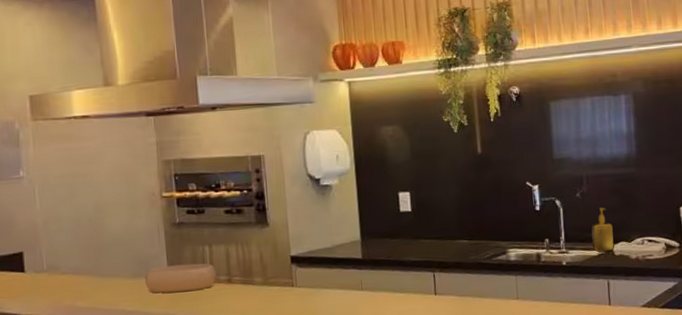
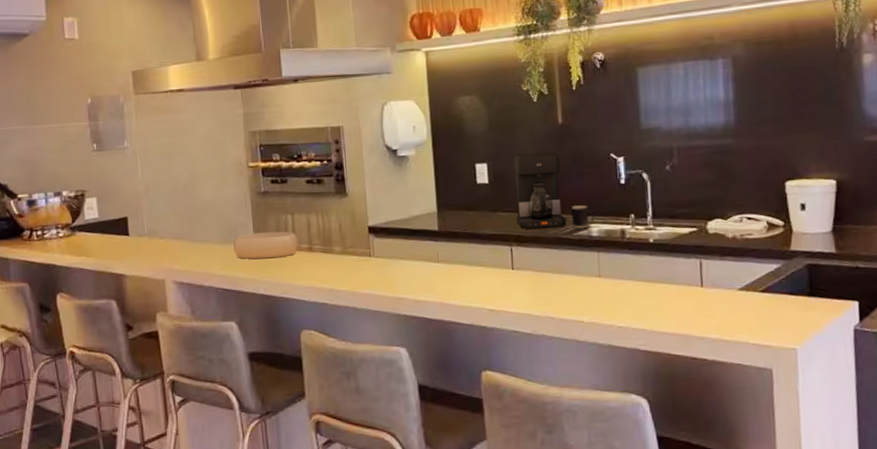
coffee maker: none [436,180,486,256] -> present [514,152,566,230]
mug: none [489,231,513,254] -> present [570,205,595,229]
soap dispenser: present [591,207,614,253] -> none [682,181,708,230]

